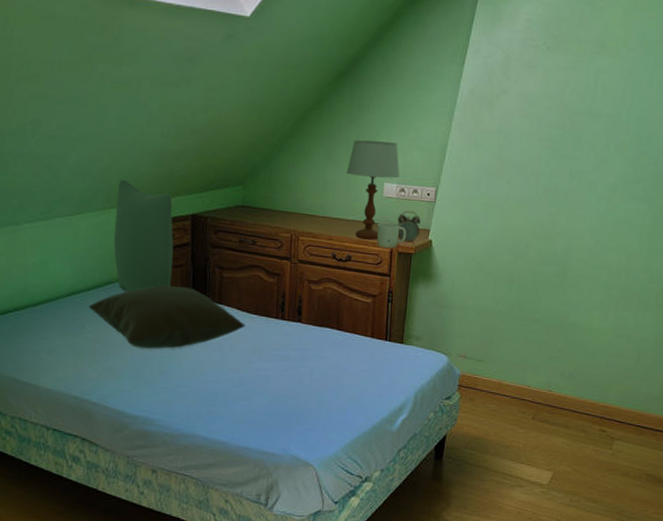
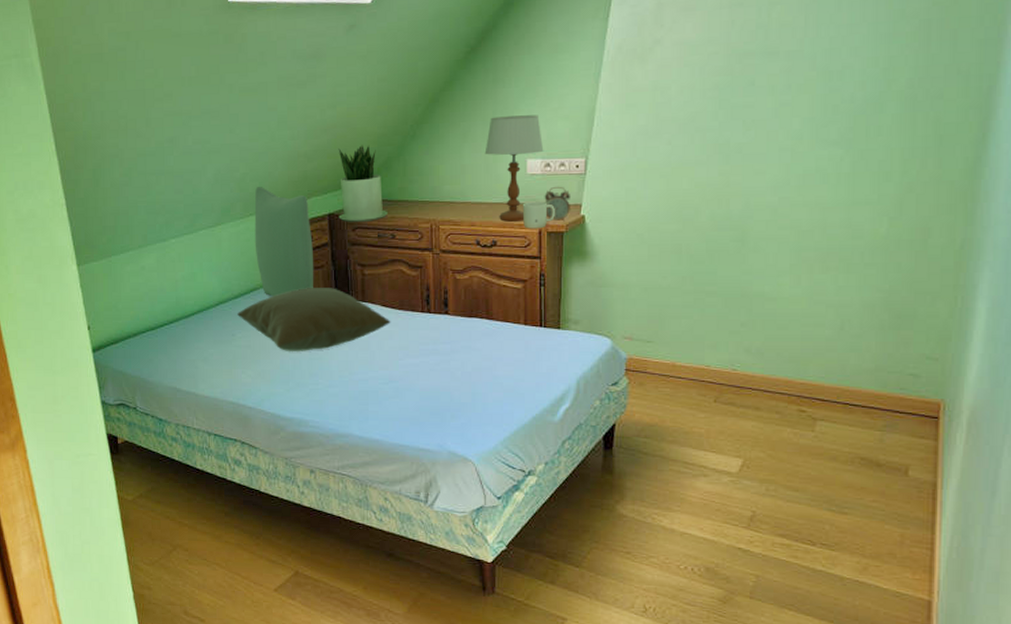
planter: none [202,151,251,227] -> present [338,145,388,223]

